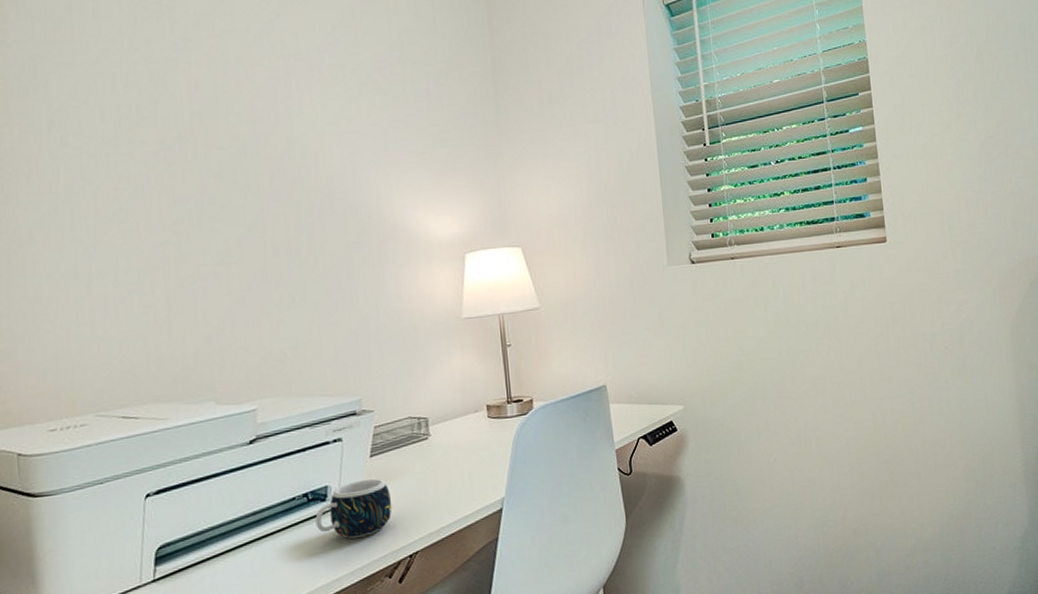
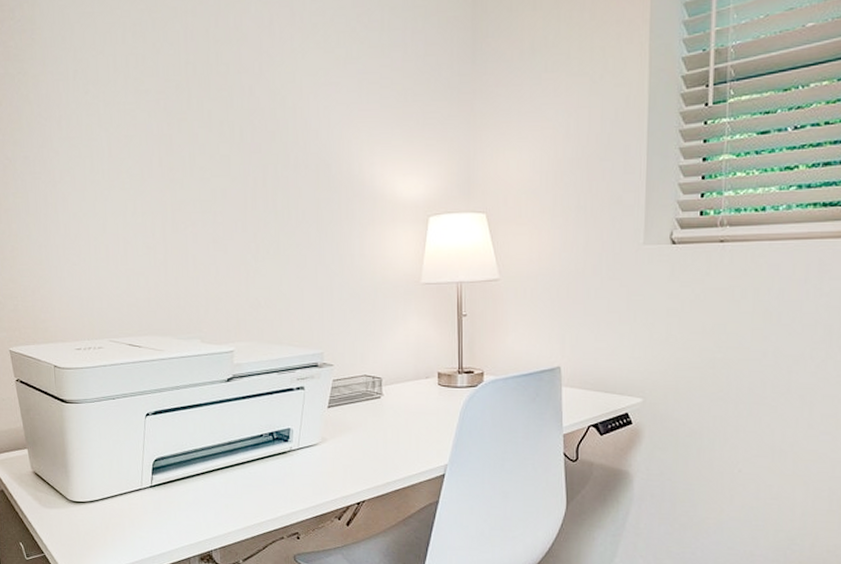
mug: present [315,478,393,538] -> none [279,427,345,479]

